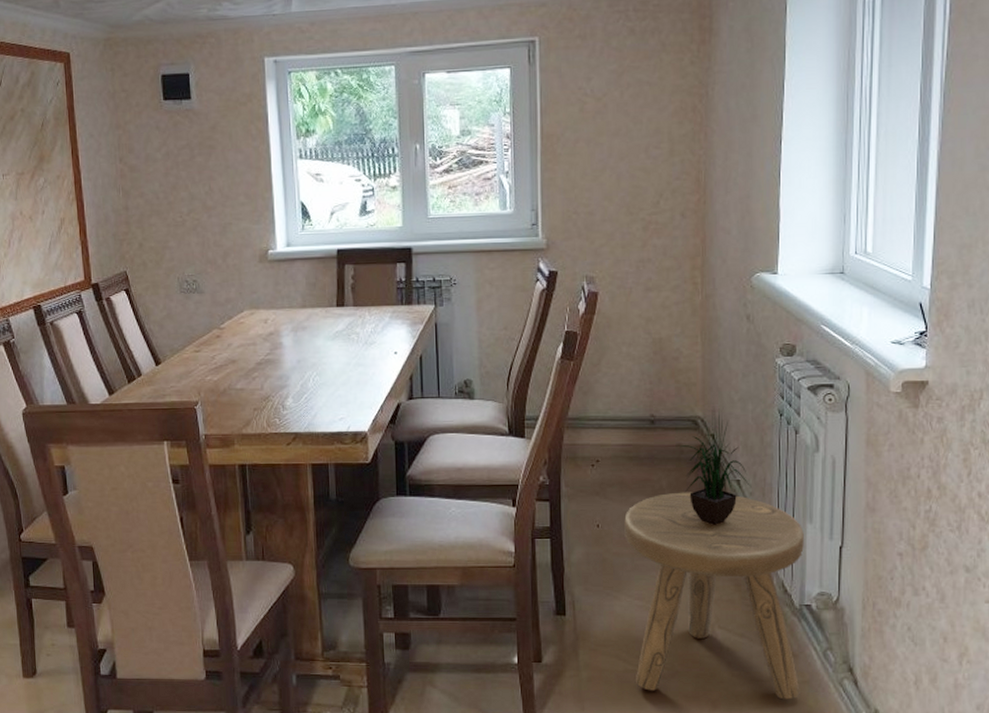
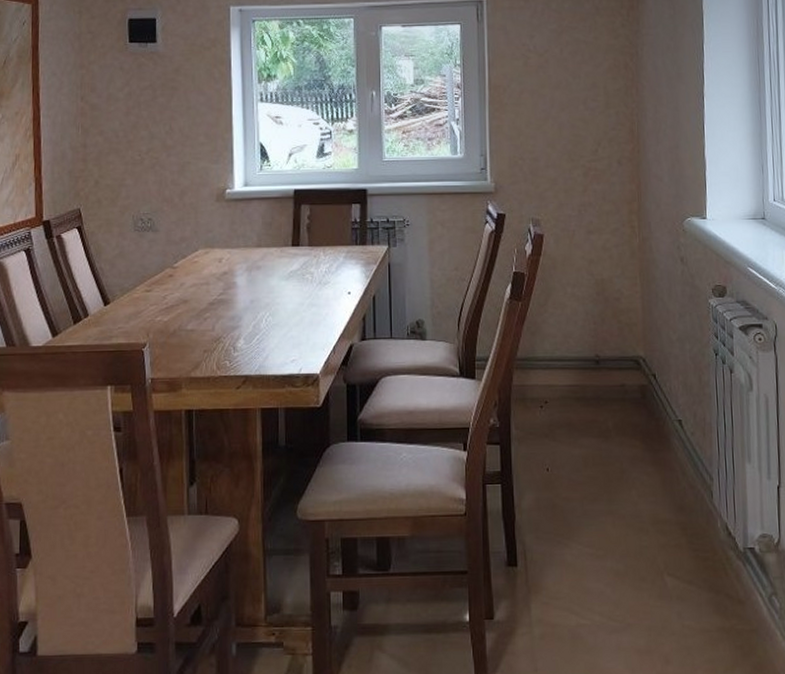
stool: present [624,492,804,700] -> none [573,433,749,651]
potted plant: present [679,407,752,525] -> none [623,347,693,467]

